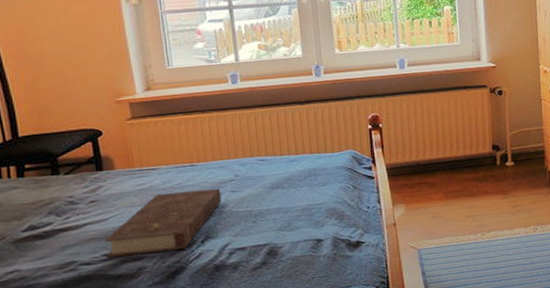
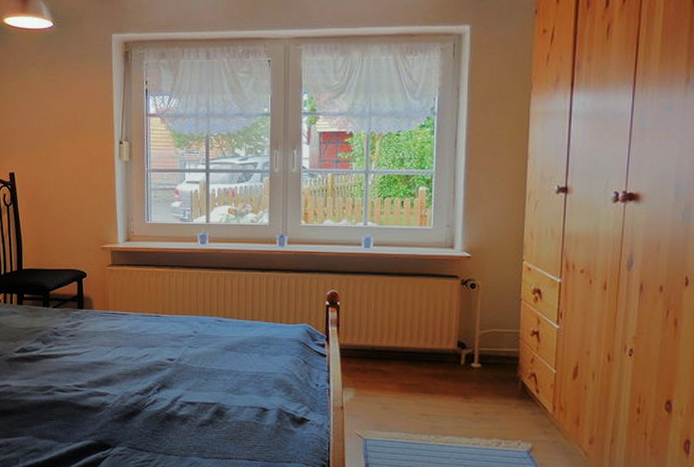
book: present [104,188,222,259] -> none [77,337,180,394]

